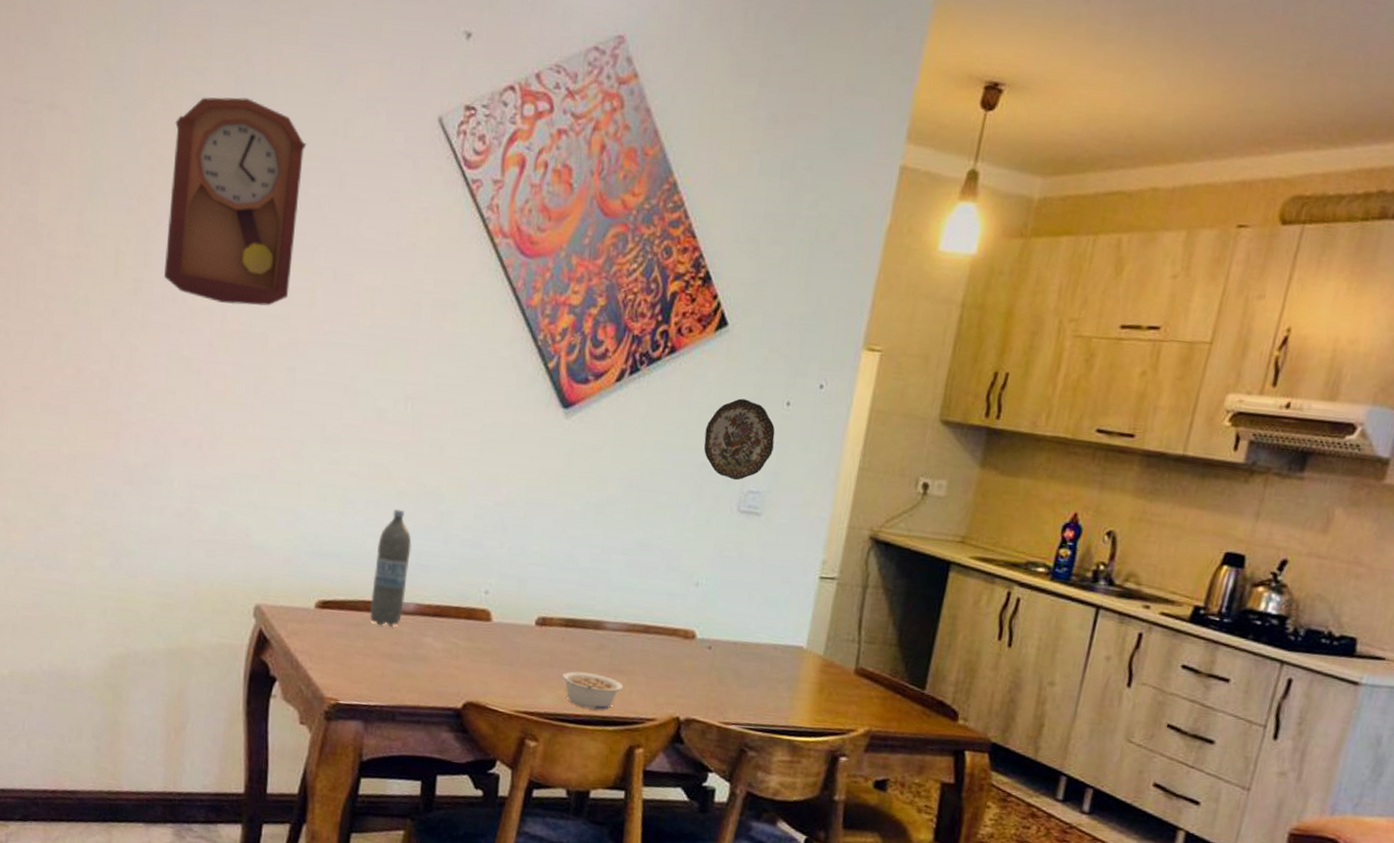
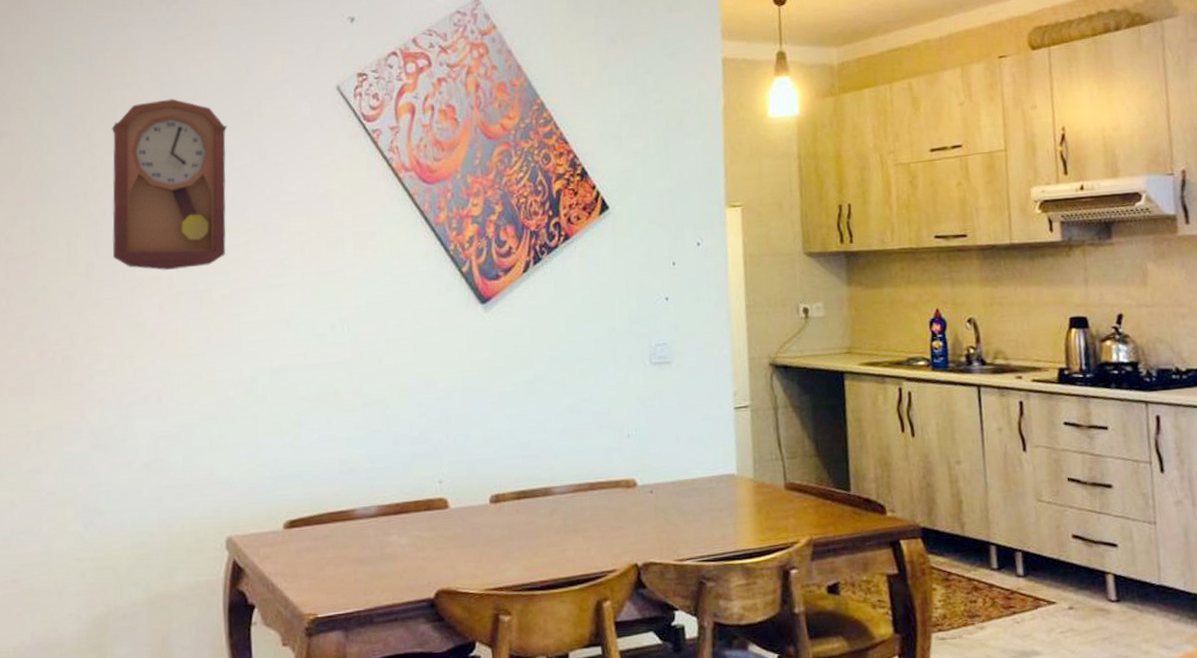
water bottle: present [369,508,412,626] -> none [333,421,366,534]
legume: present [561,671,624,710] -> none [522,537,581,573]
decorative plate: present [703,398,775,481] -> none [608,266,670,338]

